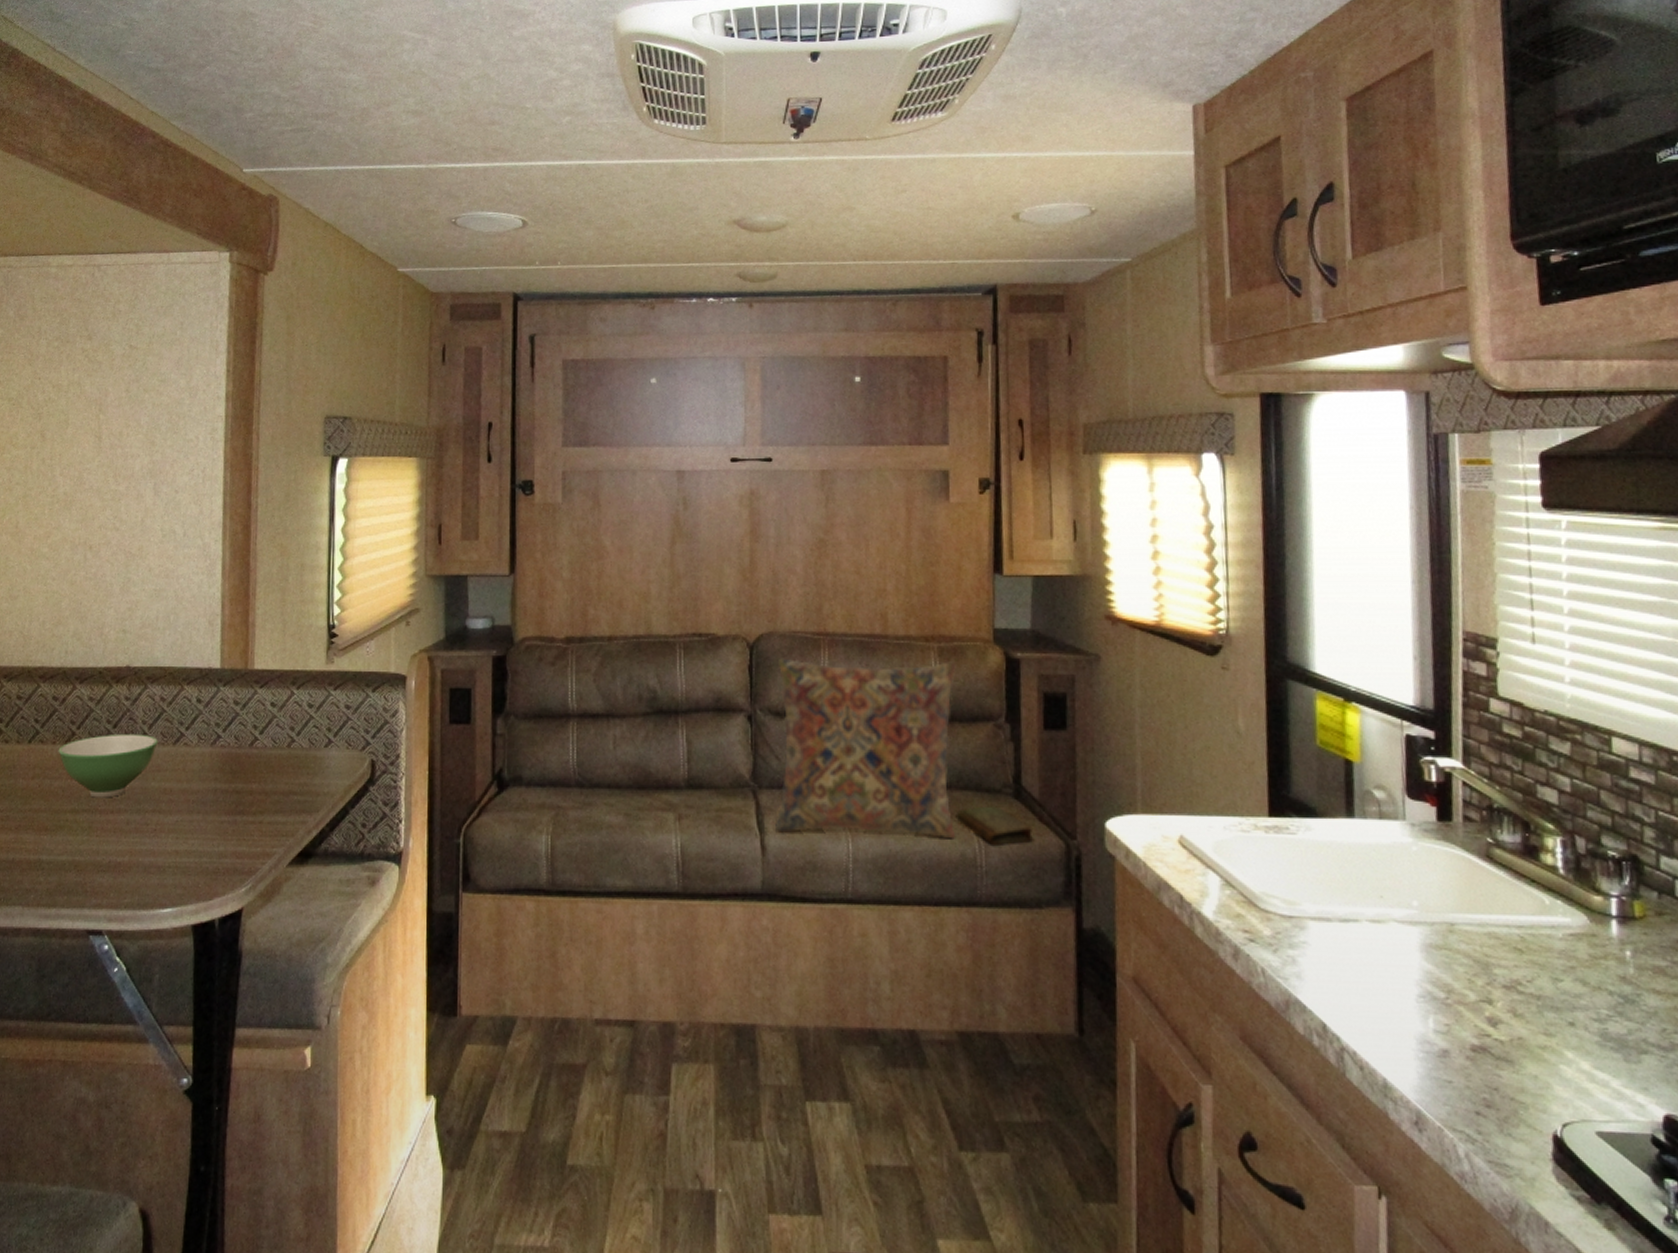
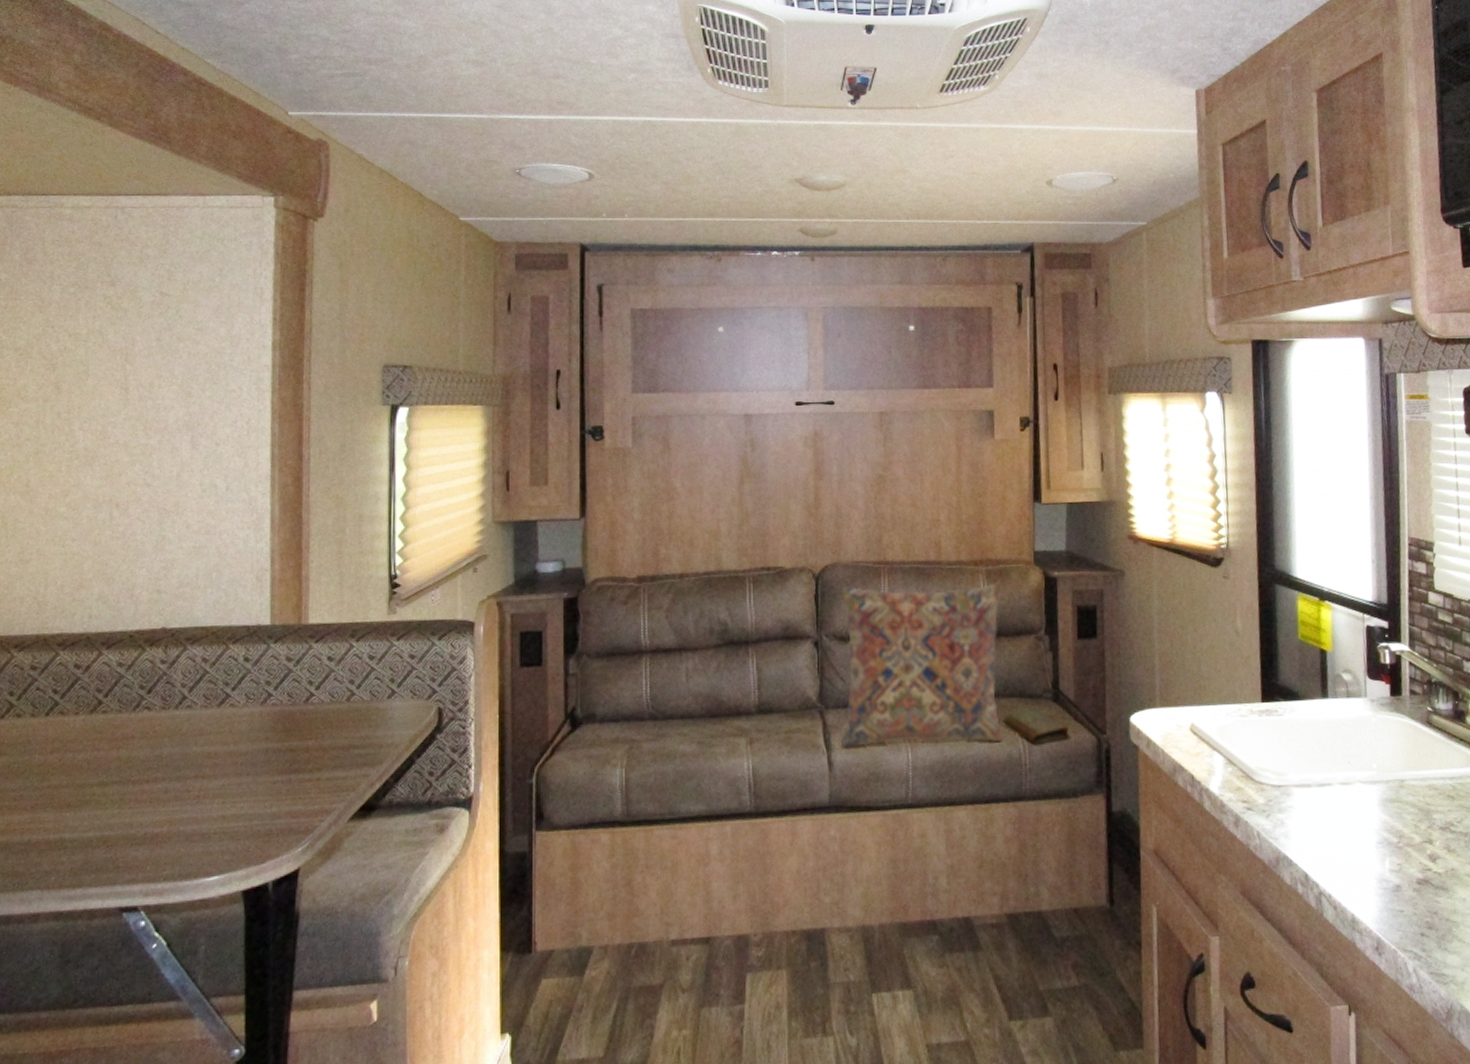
bowl: present [58,733,158,798] -> none [82,697,200,769]

